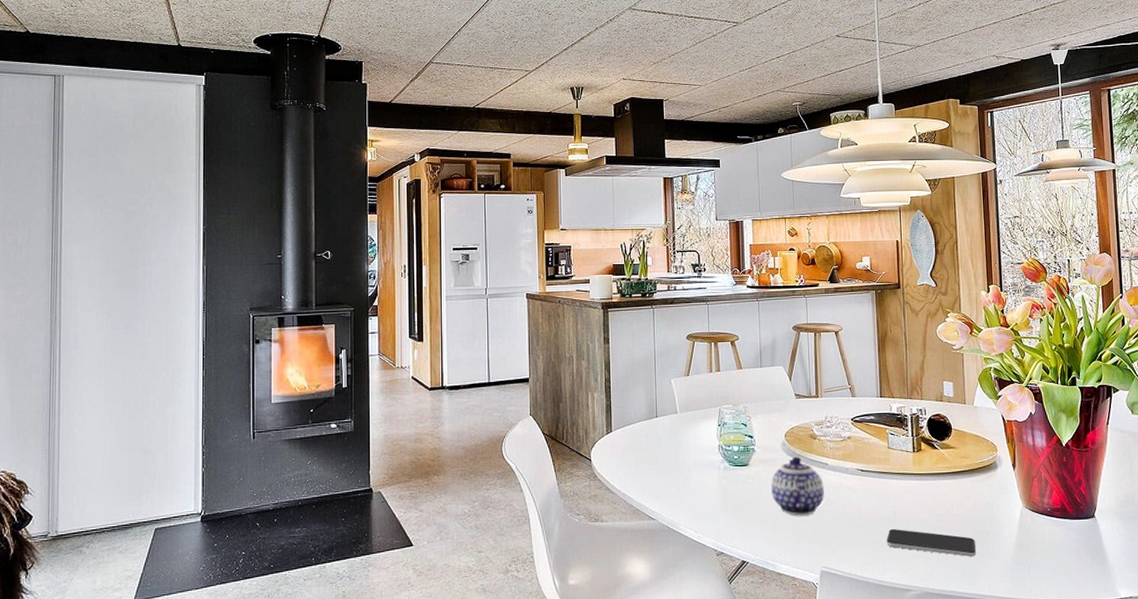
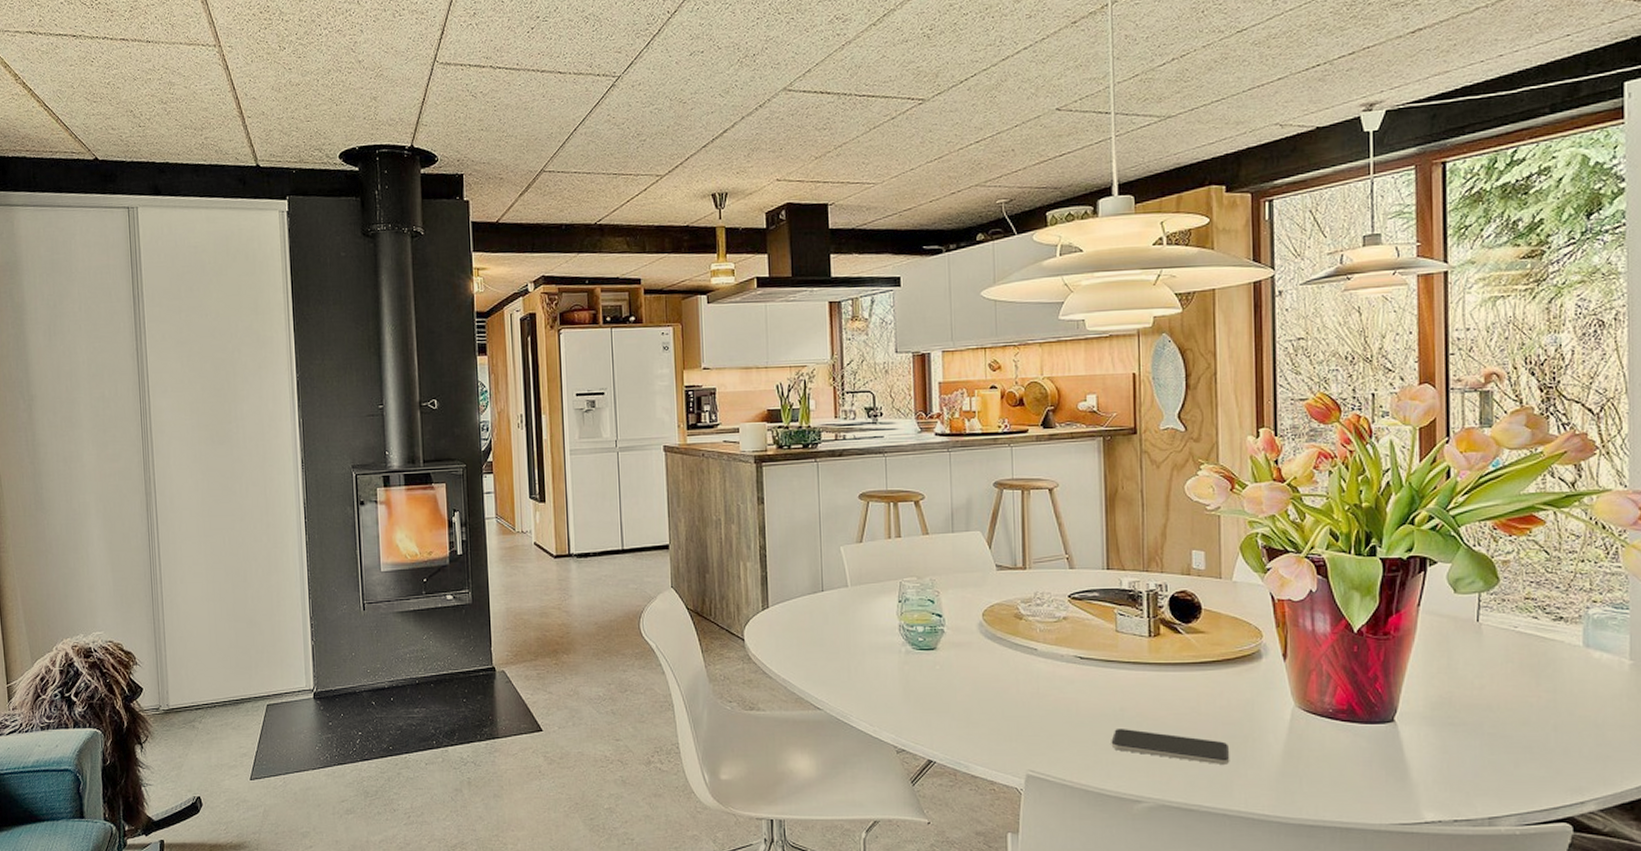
teapot: present [771,456,824,516] -> none [965,639,1032,710]

